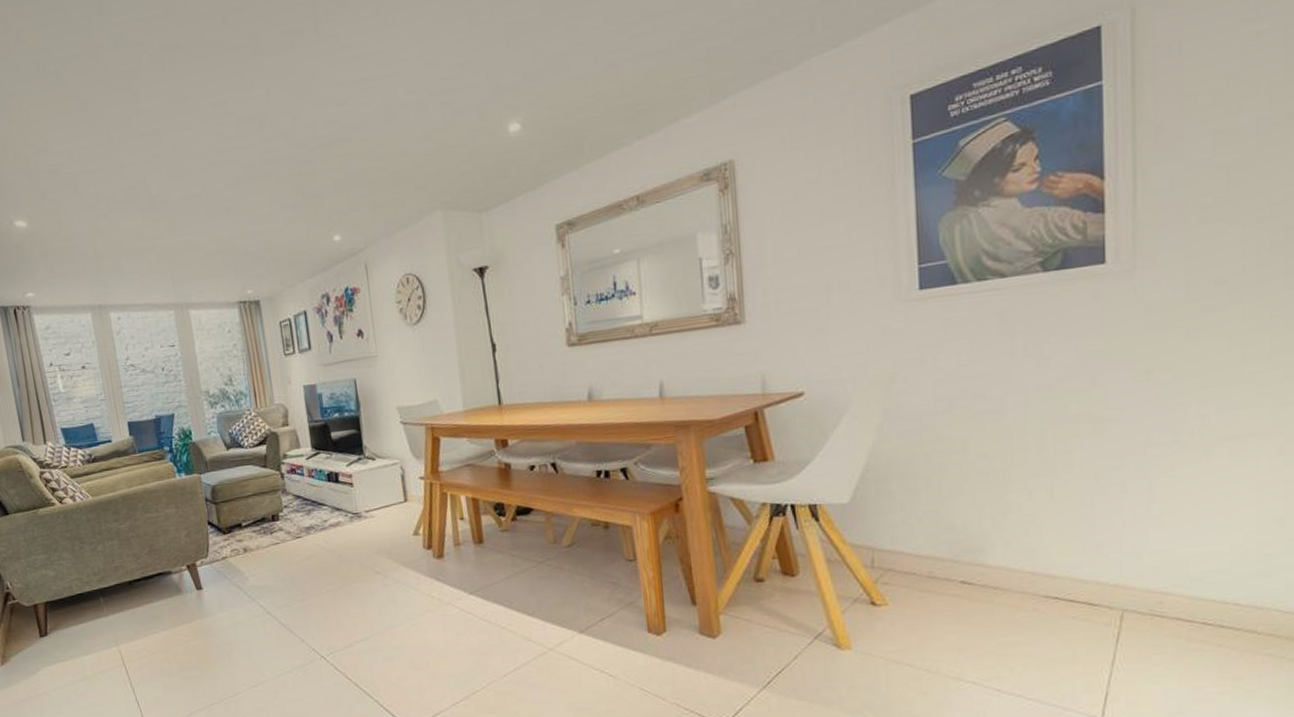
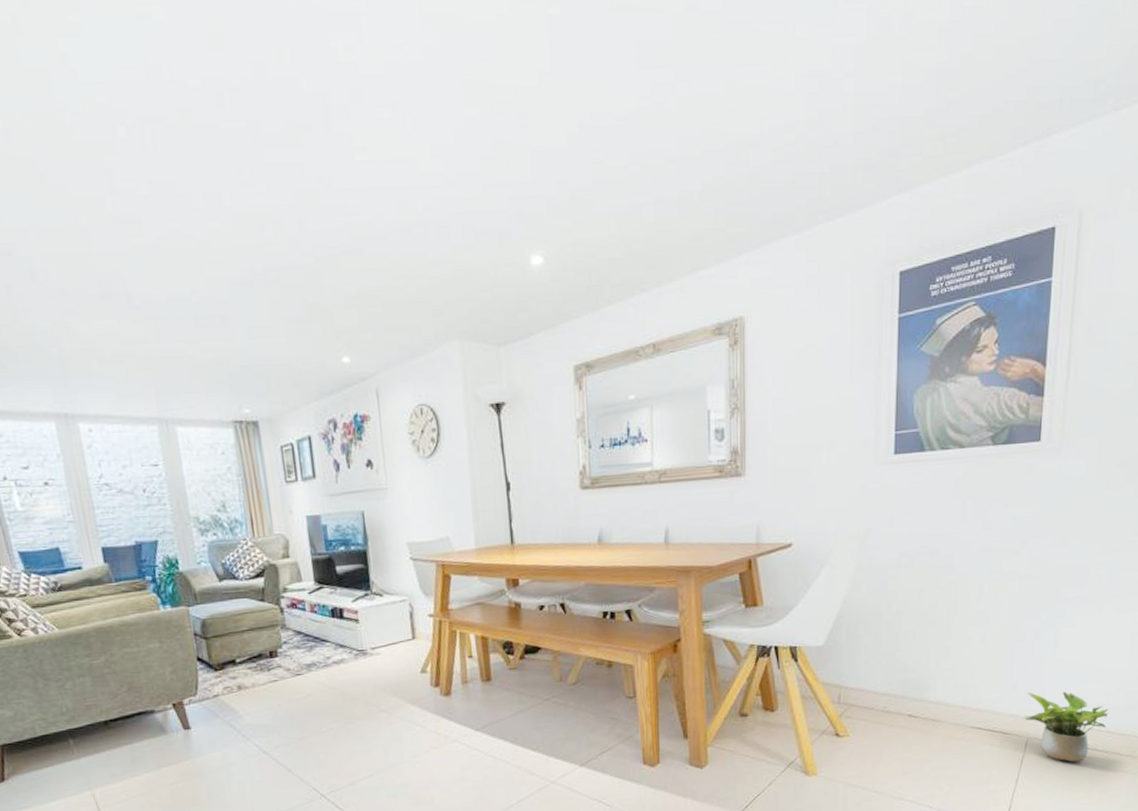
potted plant: none [1116,555,1235,641] -> present [1025,692,1109,762]

